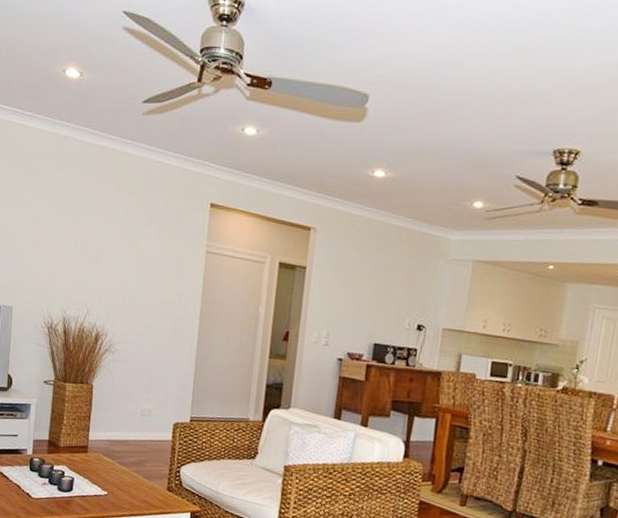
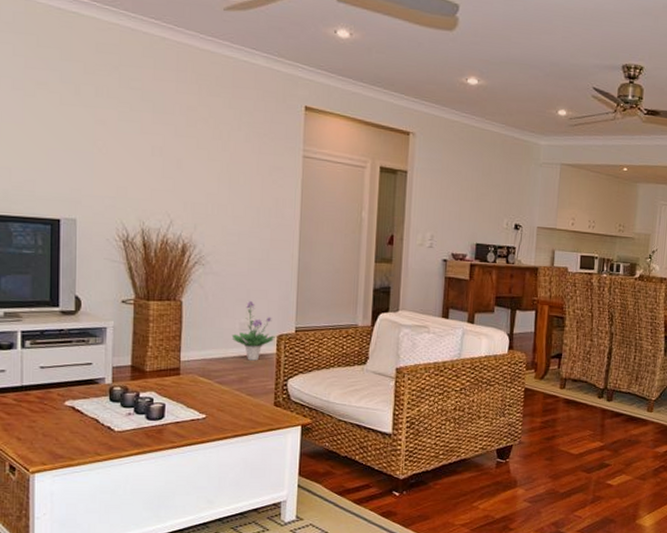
potted plant: none [133,388,173,446] -> present [231,300,277,361]

